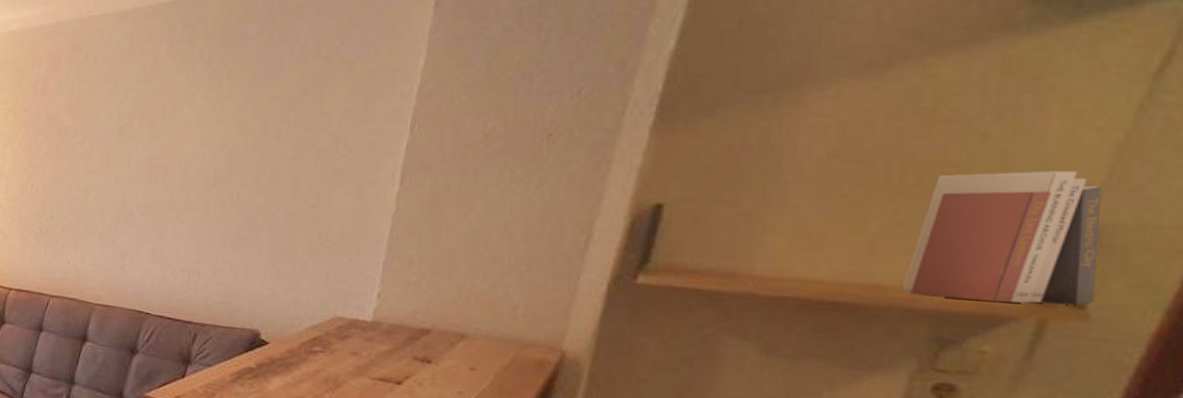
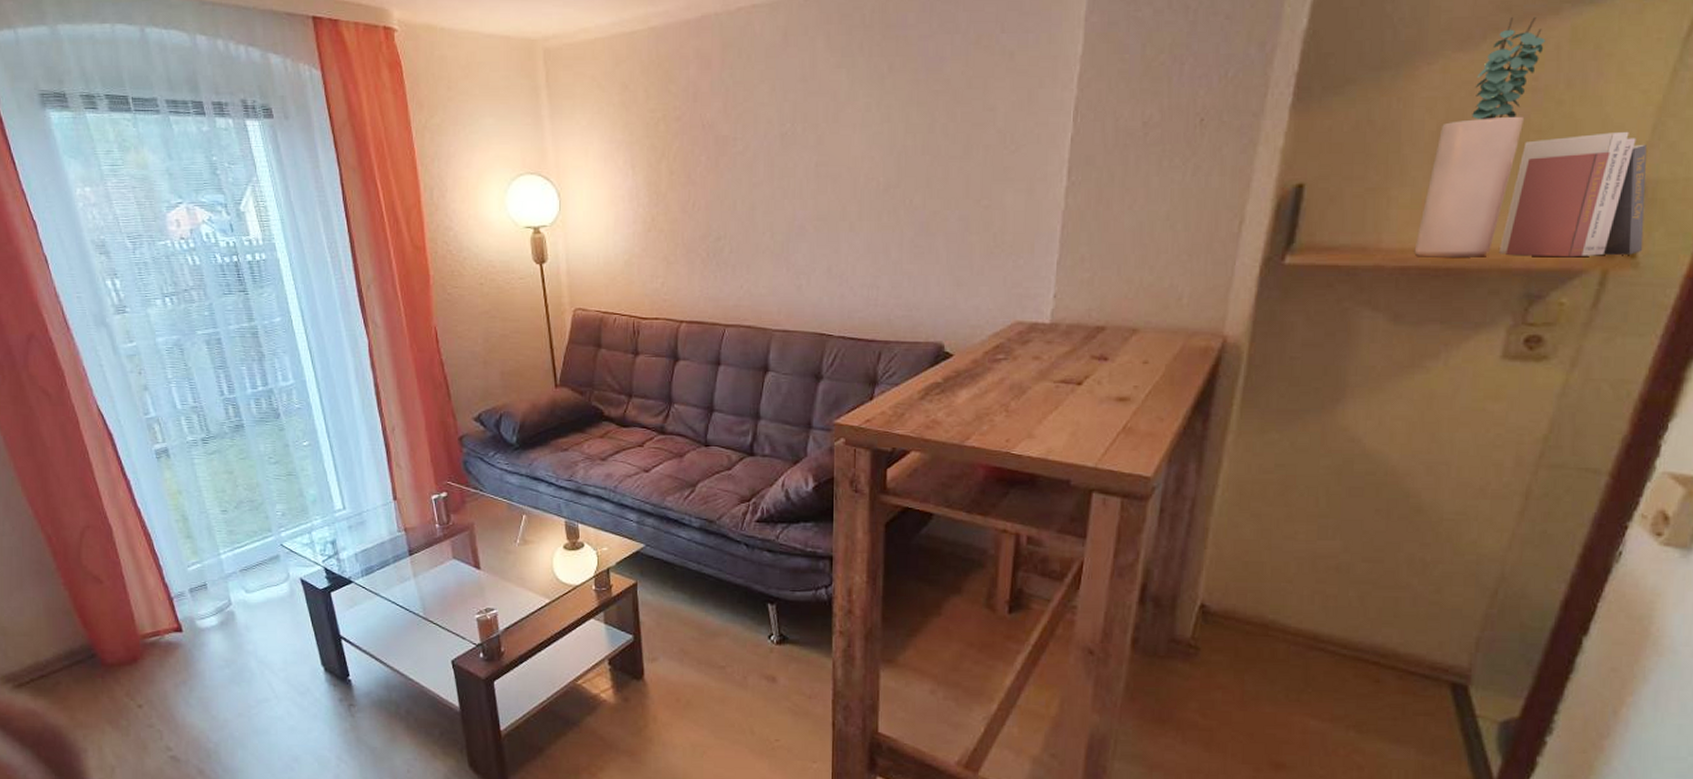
vase: none [793,44,968,294] -> present [1414,16,1546,257]

